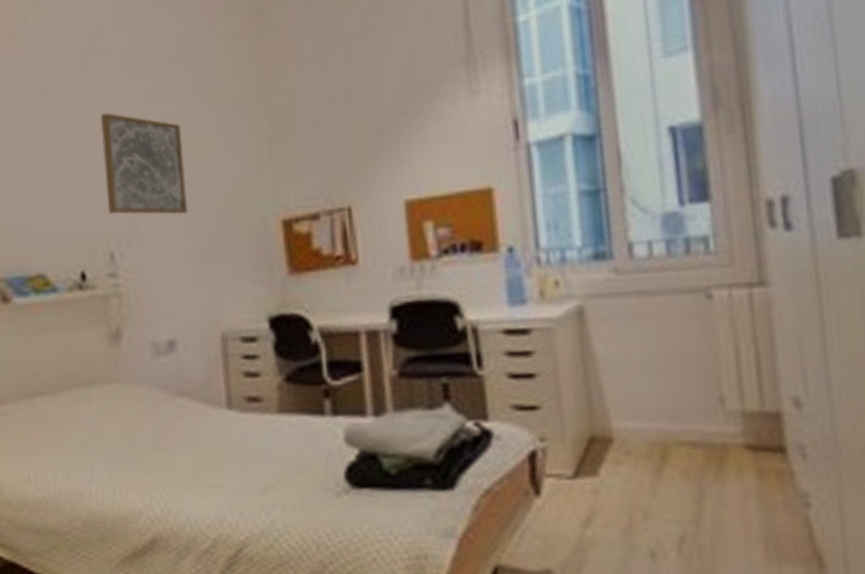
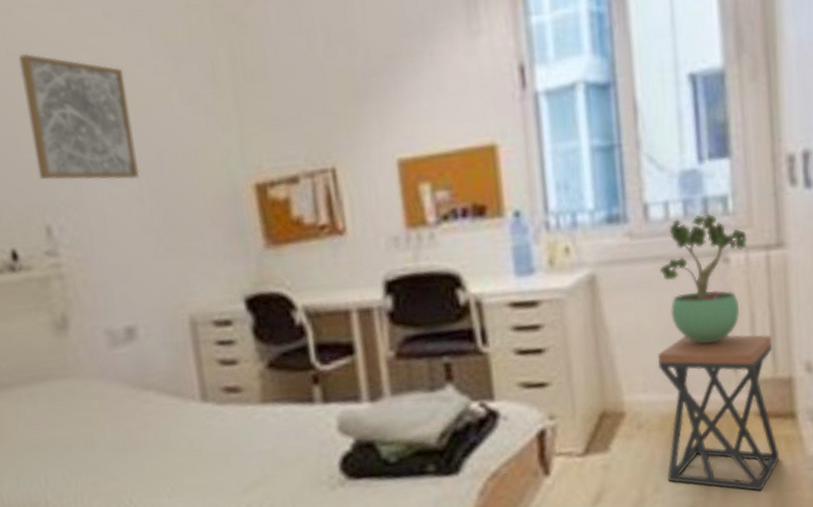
potted plant: none [644,252,730,376] -> present [659,213,748,344]
stool: none [644,366,771,525] -> present [657,335,780,491]

